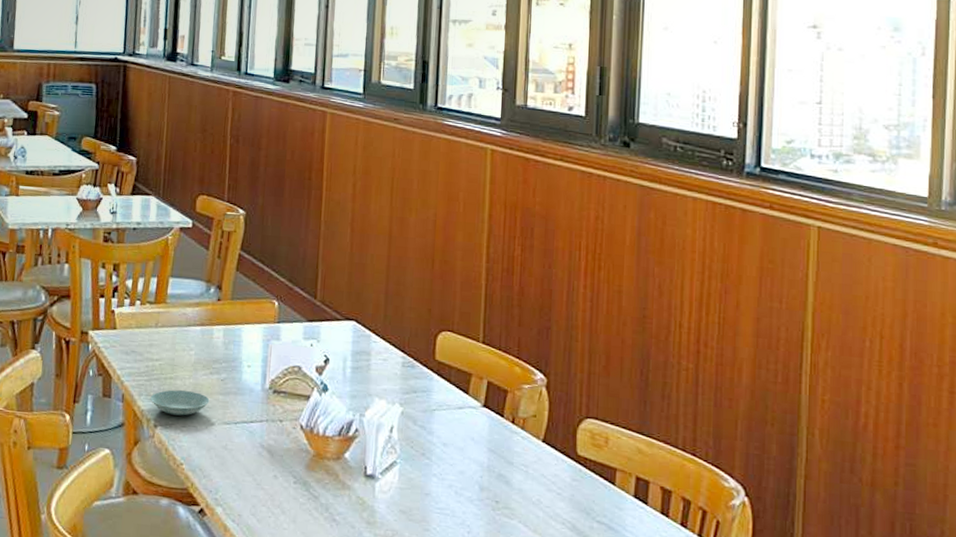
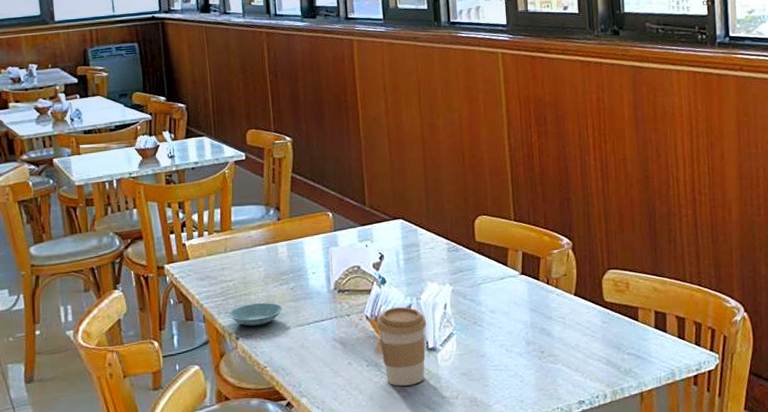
coffee cup: none [310,420,368,514] -> present [376,306,427,386]

